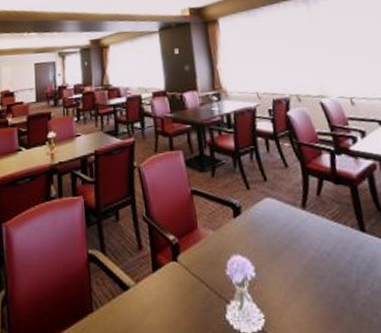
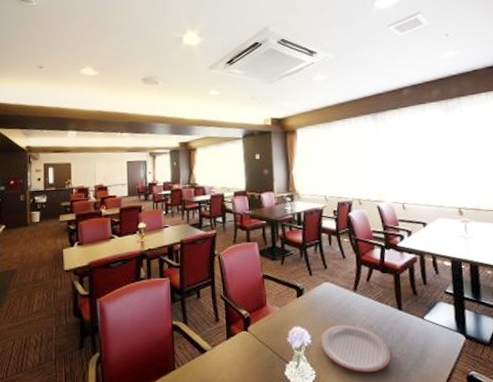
plate: none [266,251,360,316] -> present [320,324,392,373]

